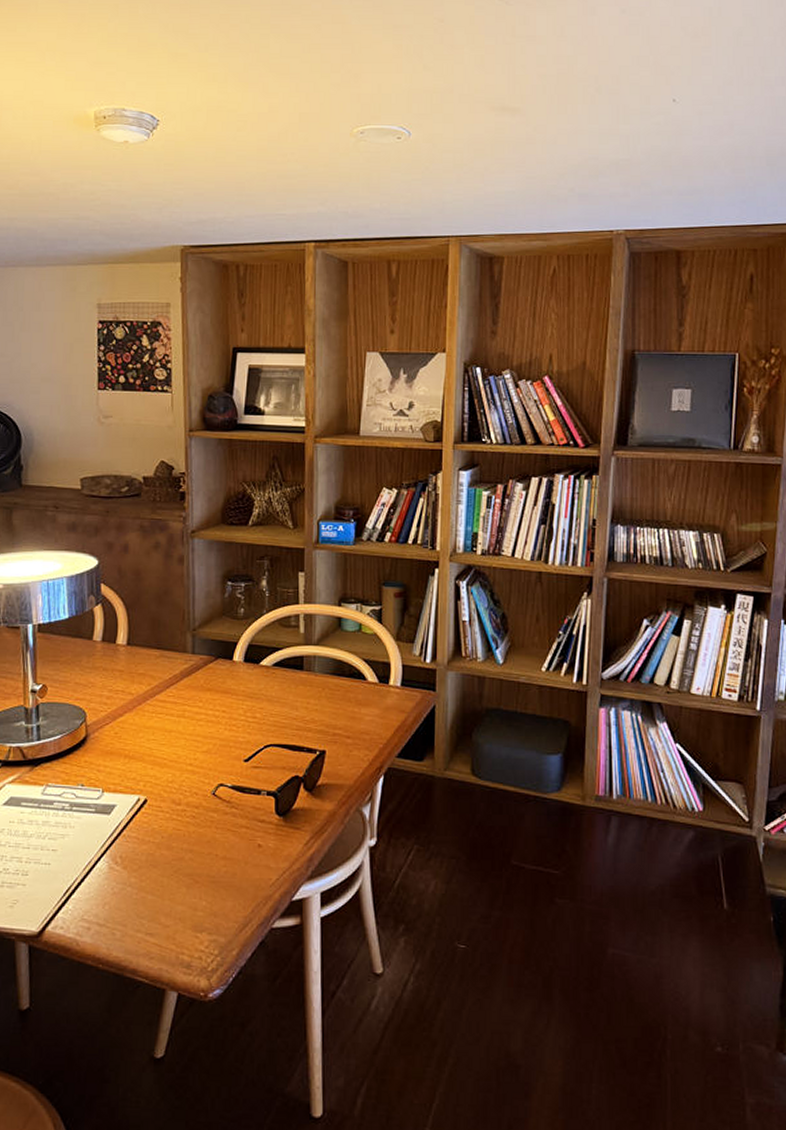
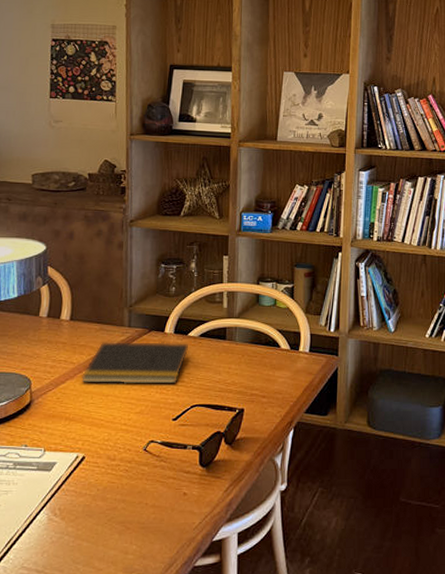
notepad: none [140,669,261,721] -> present [80,341,189,385]

